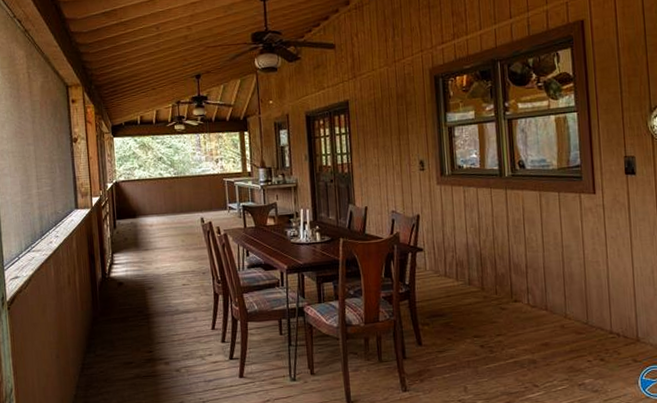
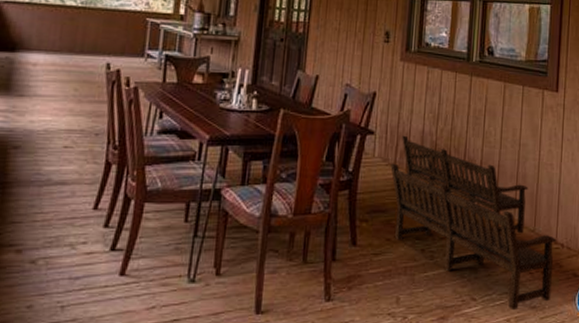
wooden bench: none [442,249,612,395] -> present [390,135,556,311]

